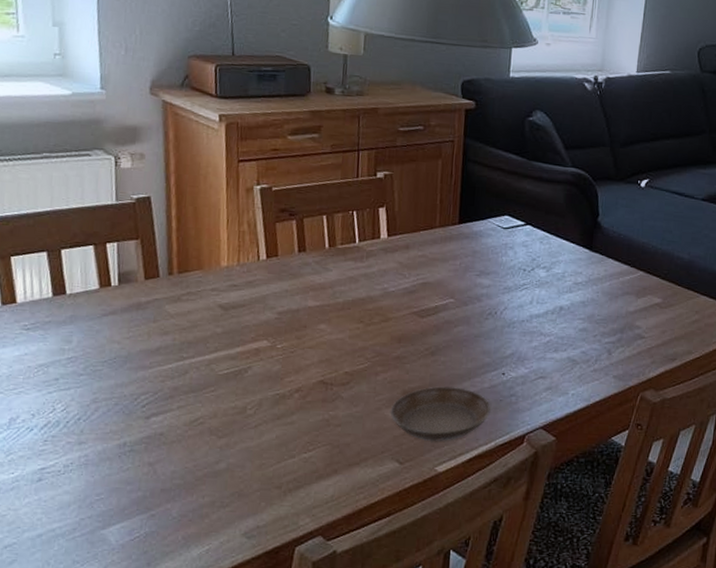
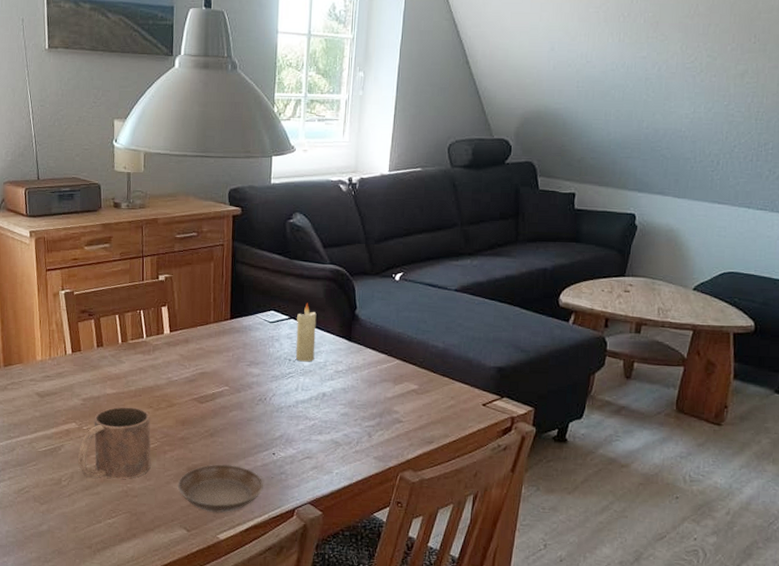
mug: none [268,321,361,406] -> present [77,406,151,480]
candle: none [531,208,556,273] -> present [295,303,317,362]

